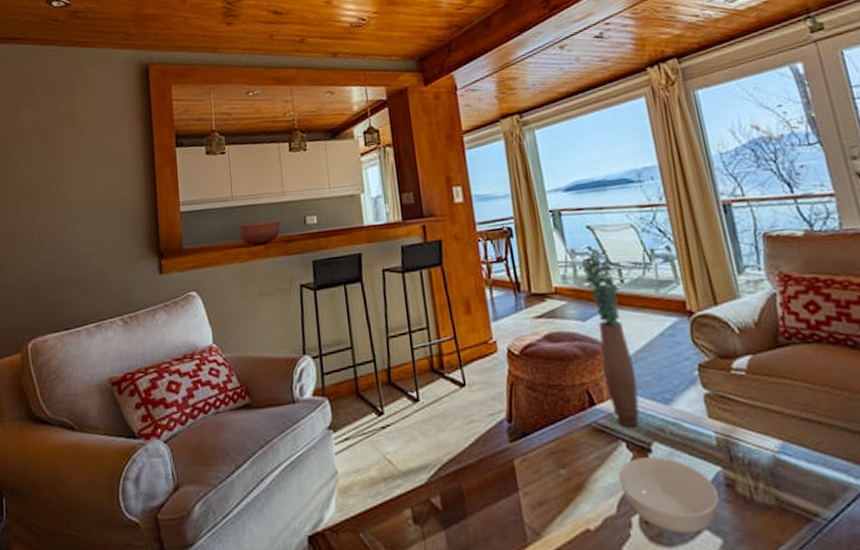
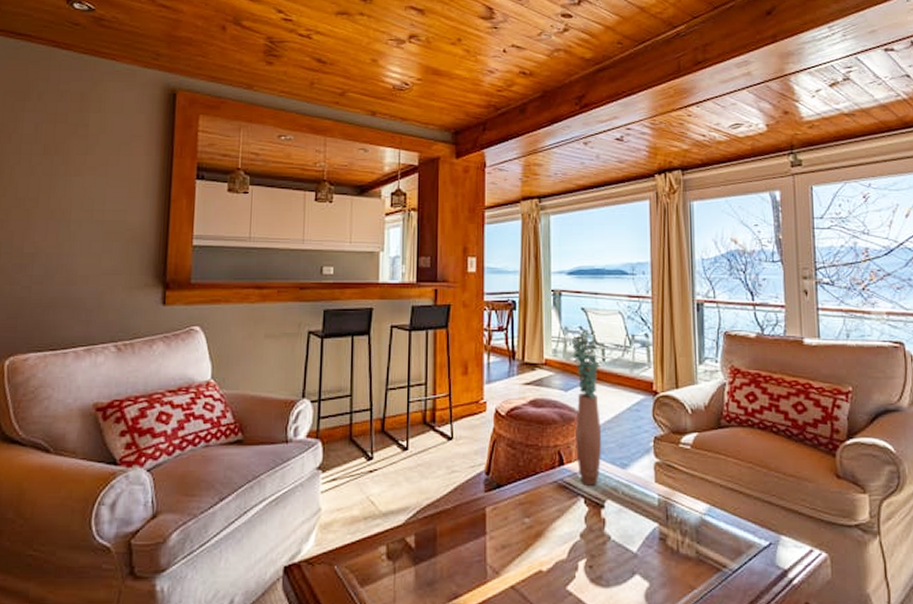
bowl: present [238,220,281,246] -> none [252,266,296,289]
bowl: present [618,457,720,535] -> none [574,512,653,578]

